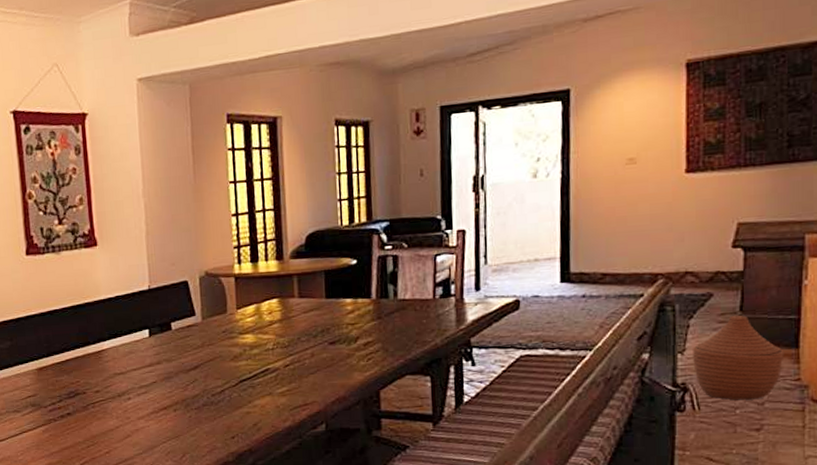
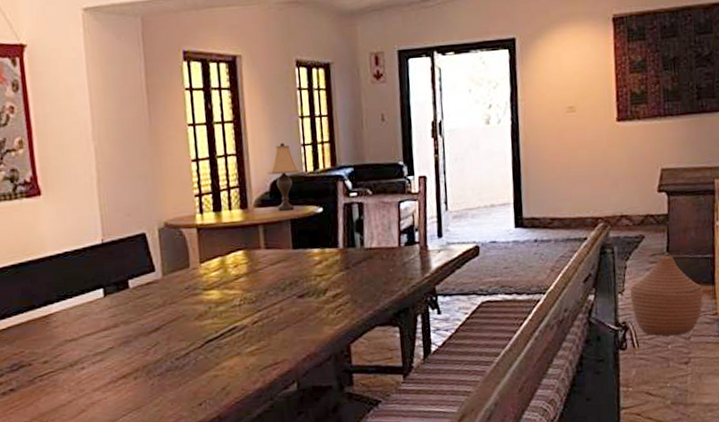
lamp: none [302,198,336,264] -> present [266,142,301,212]

